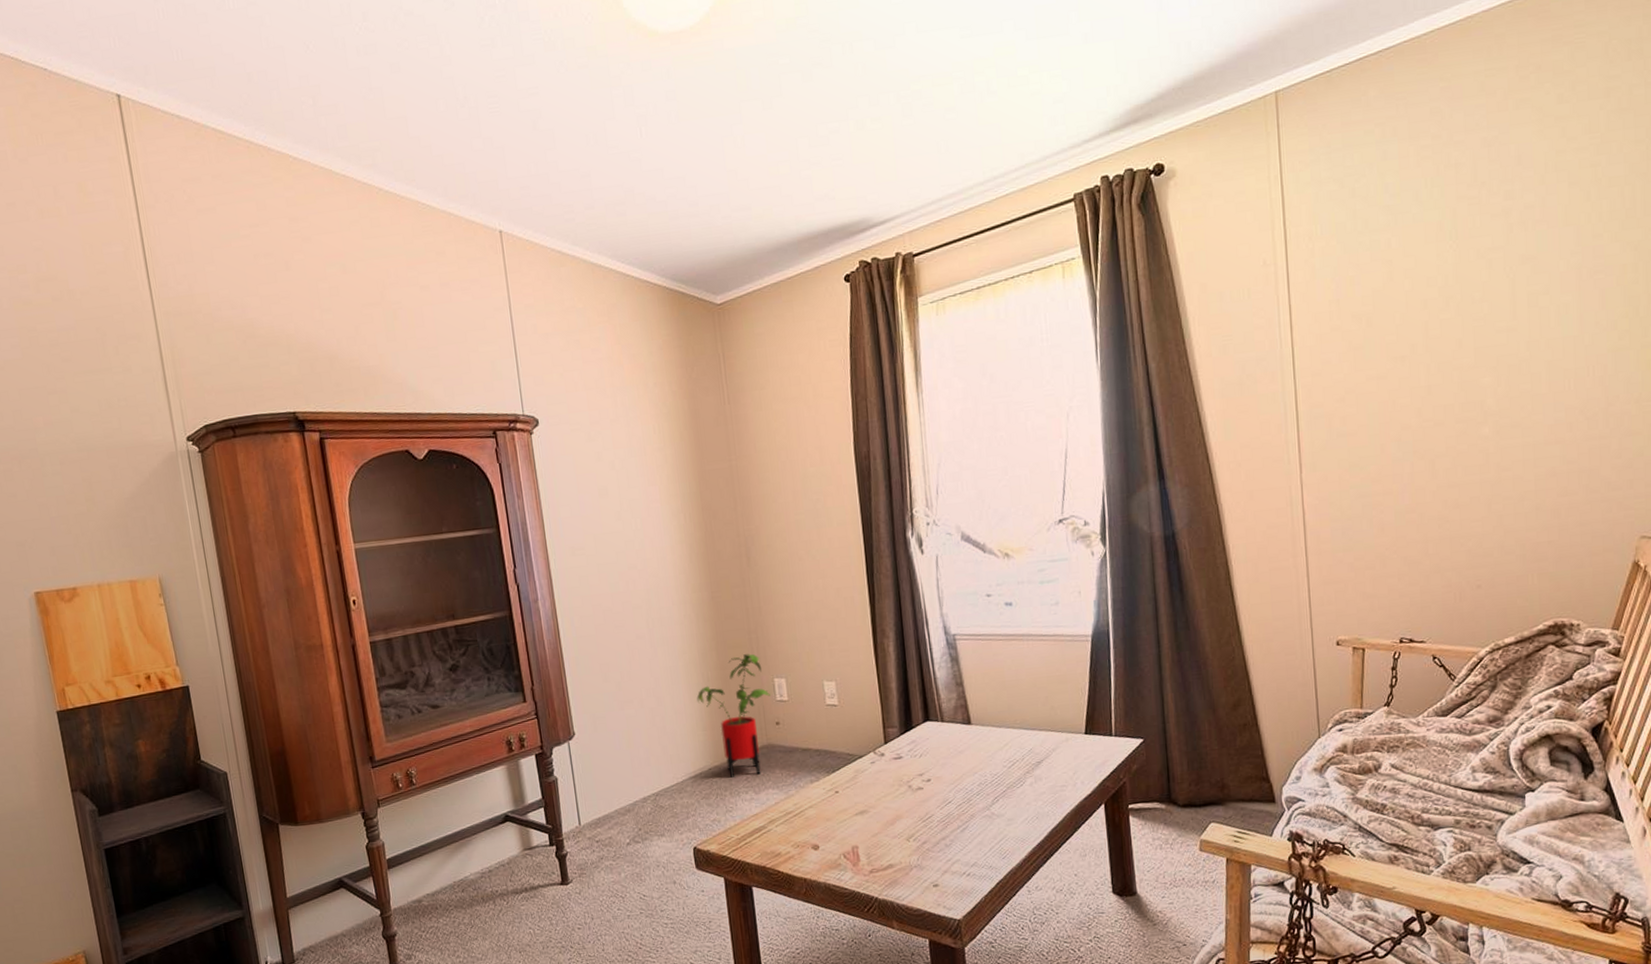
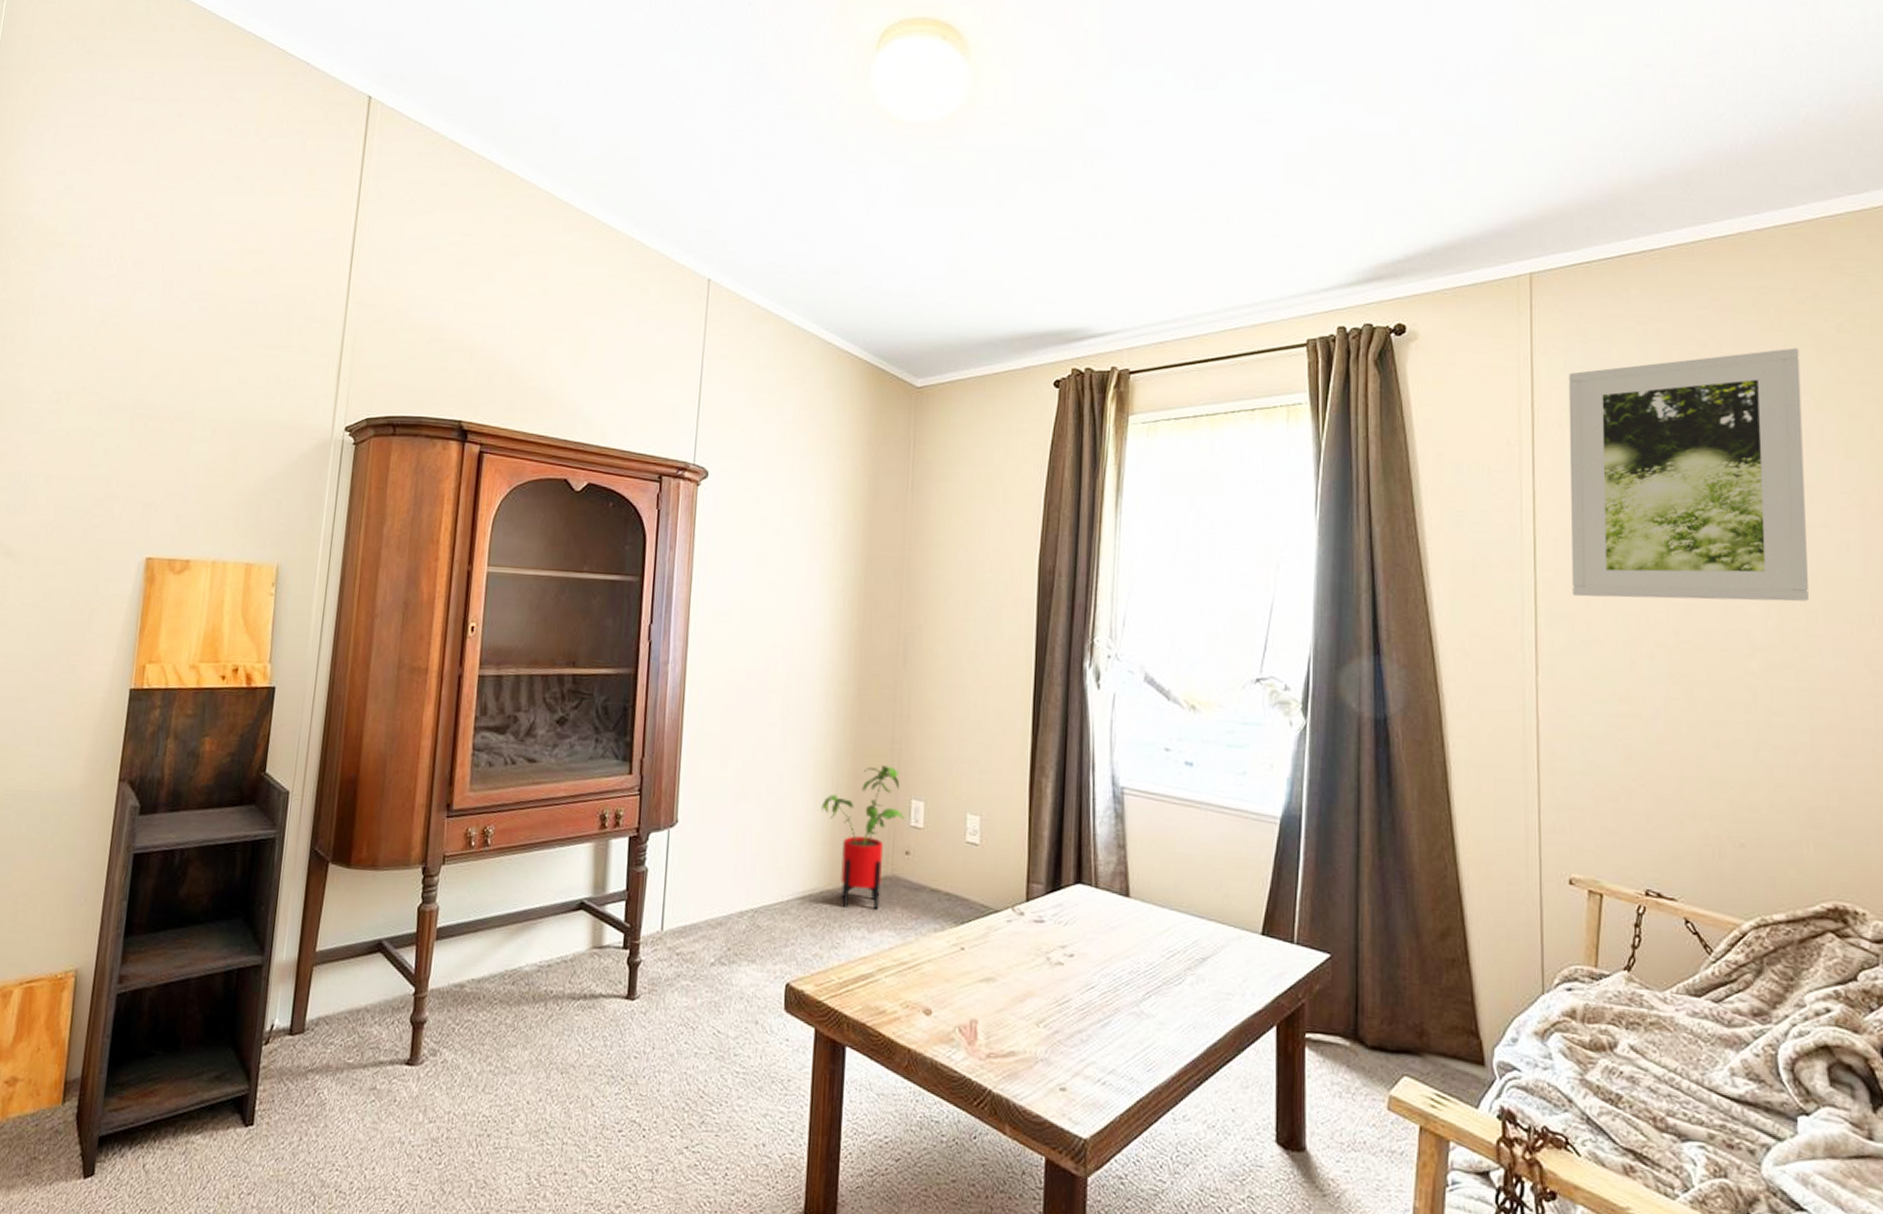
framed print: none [1315,125,1533,396] -> present [1568,347,1809,602]

